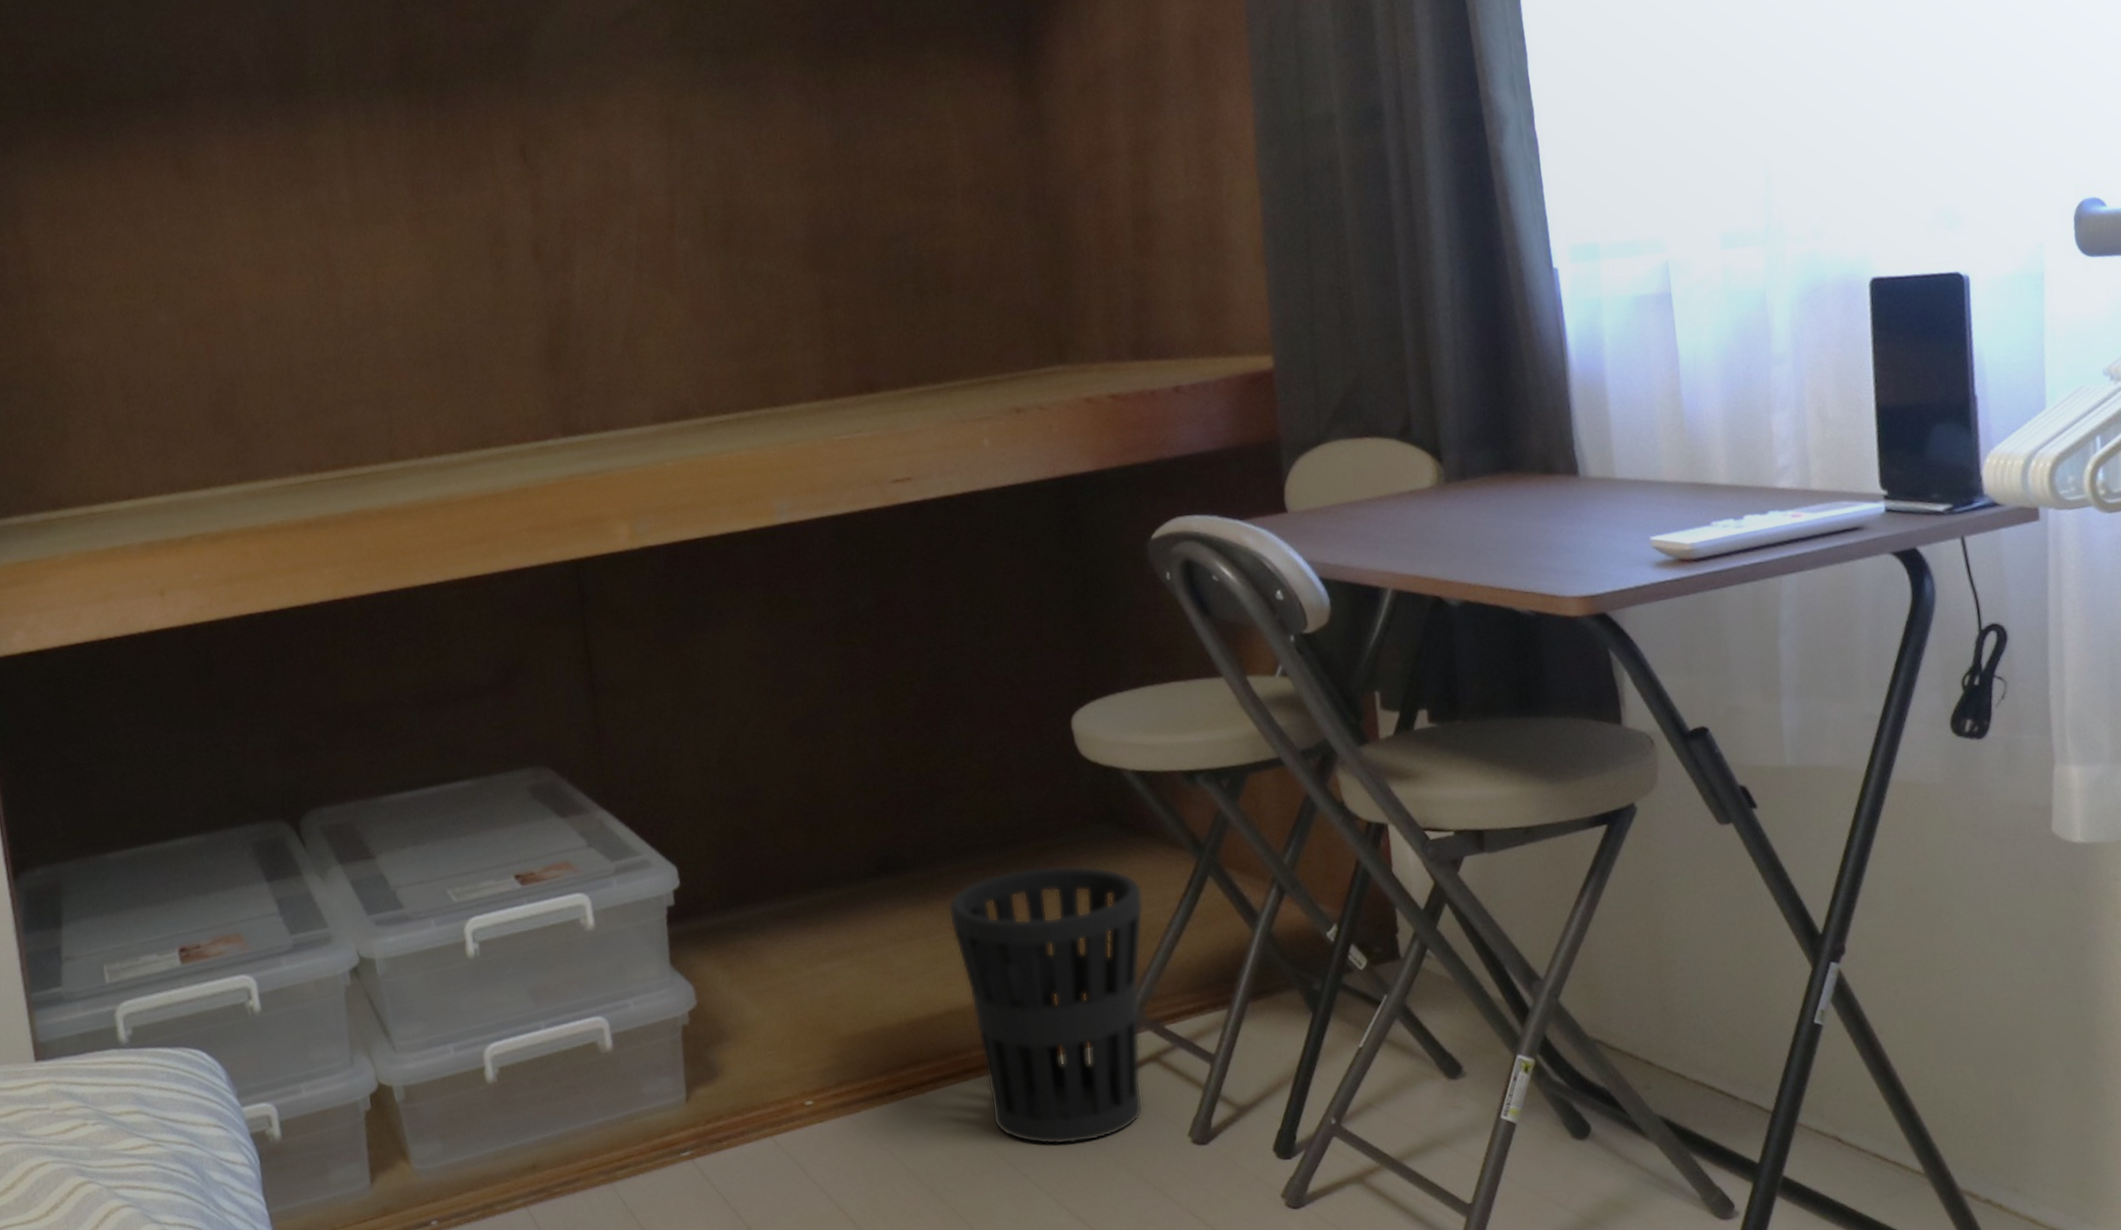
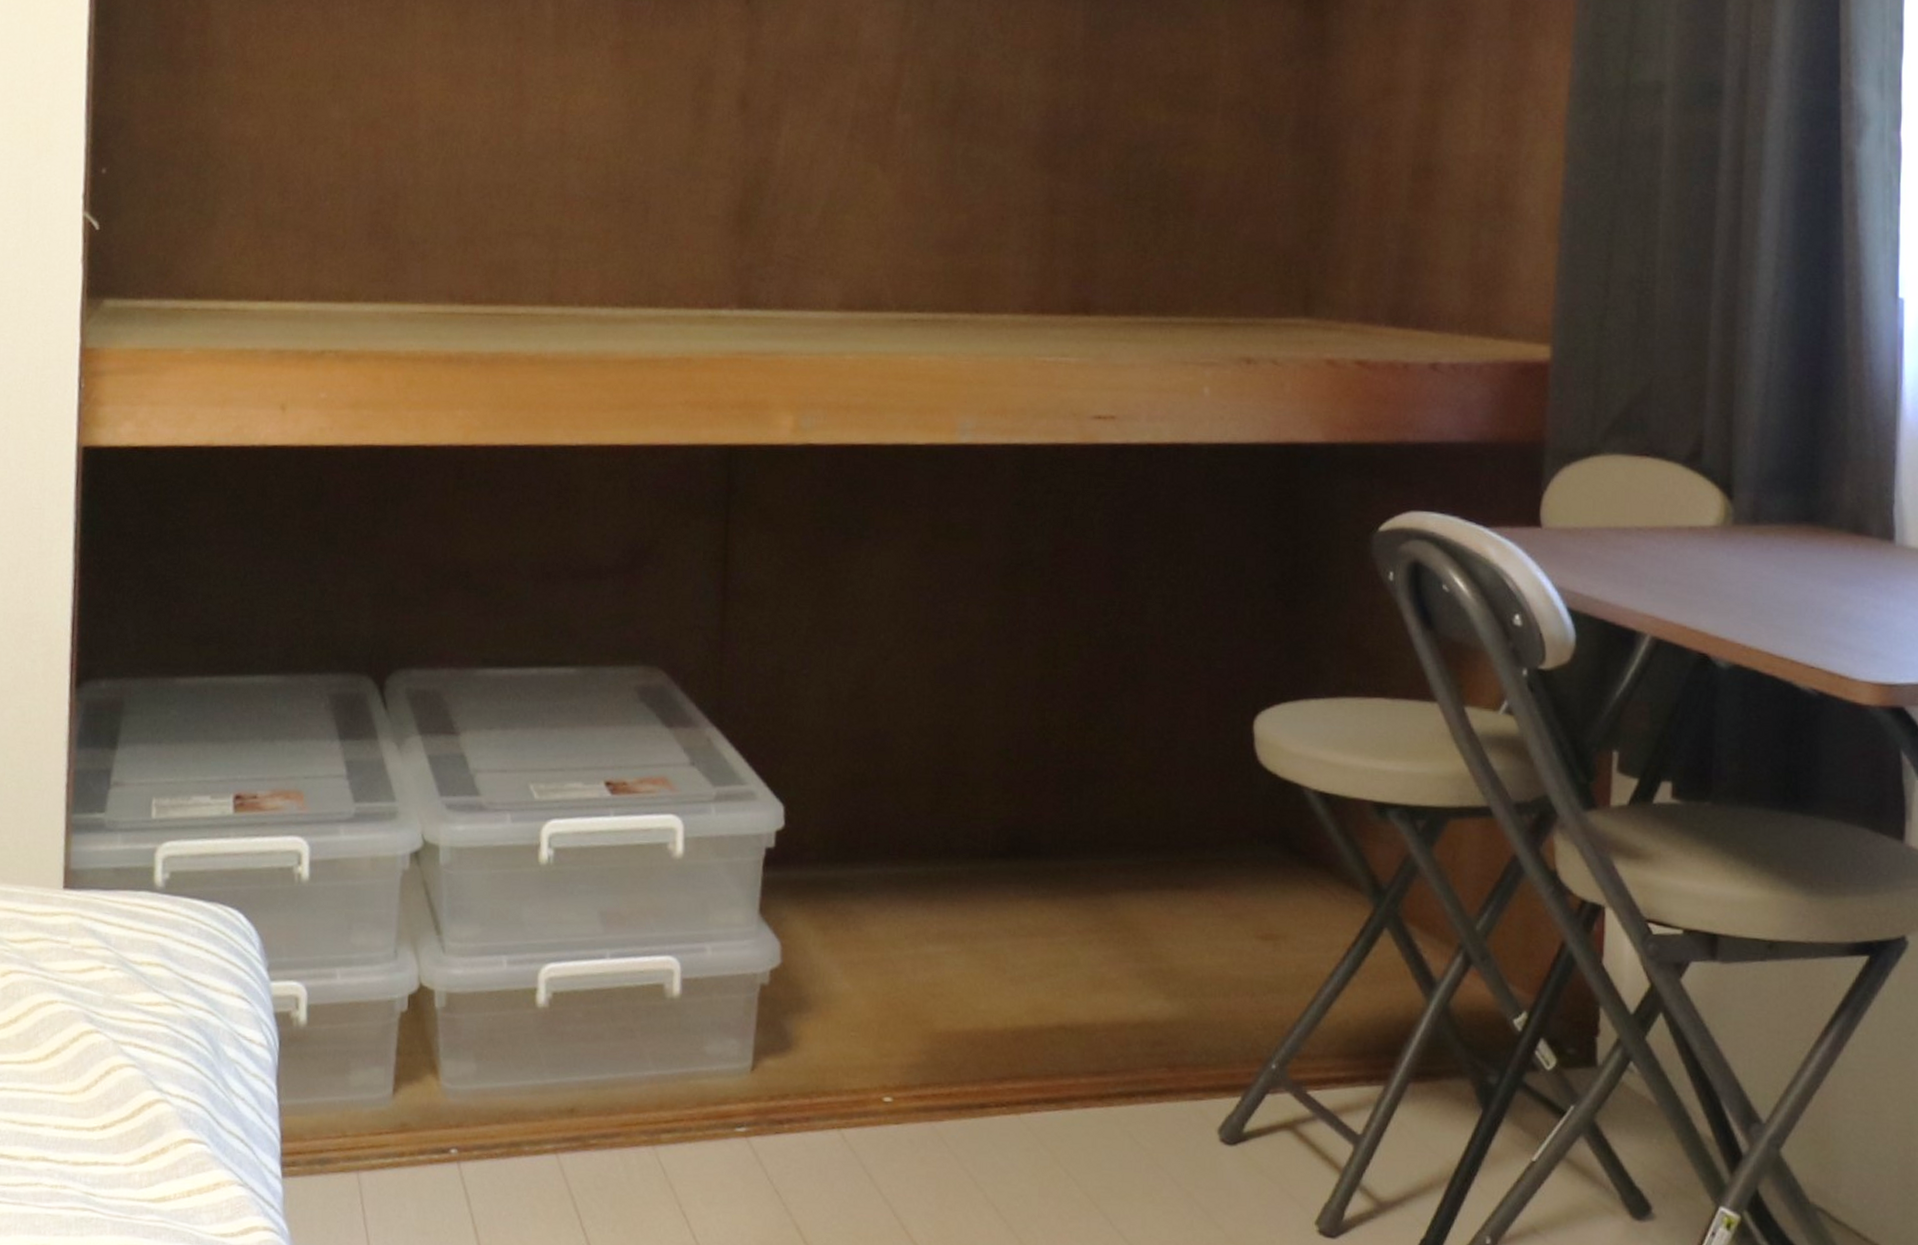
wastebasket: present [948,865,1144,1145] -> none [1079,879,1306,1208]

